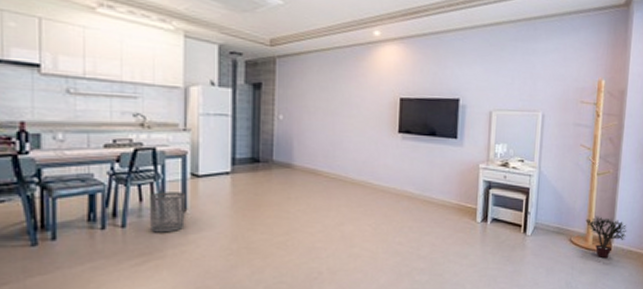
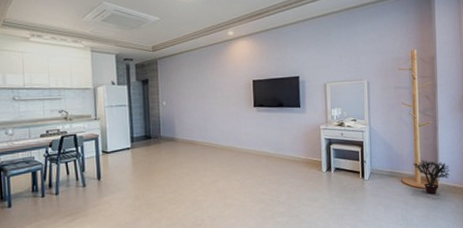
waste bin: present [148,192,186,233] -> none [73,165,100,197]

